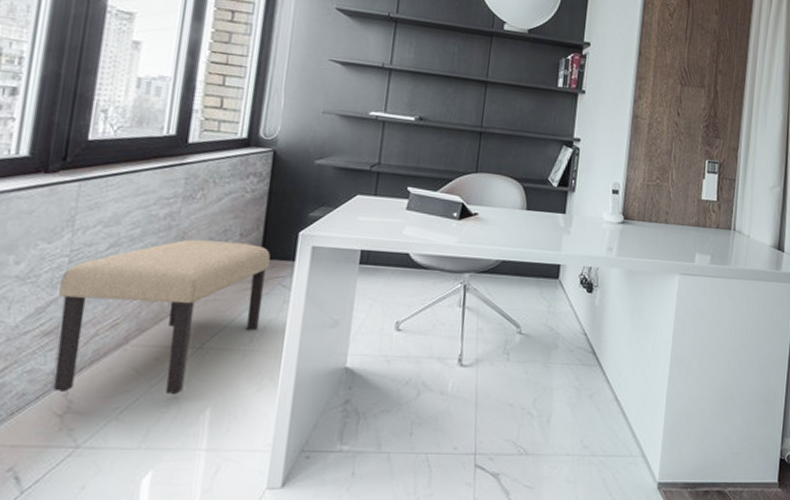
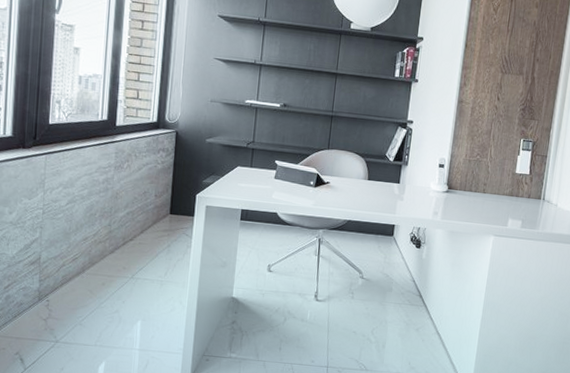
bench: present [53,239,270,396] -> none [38,198,177,311]

